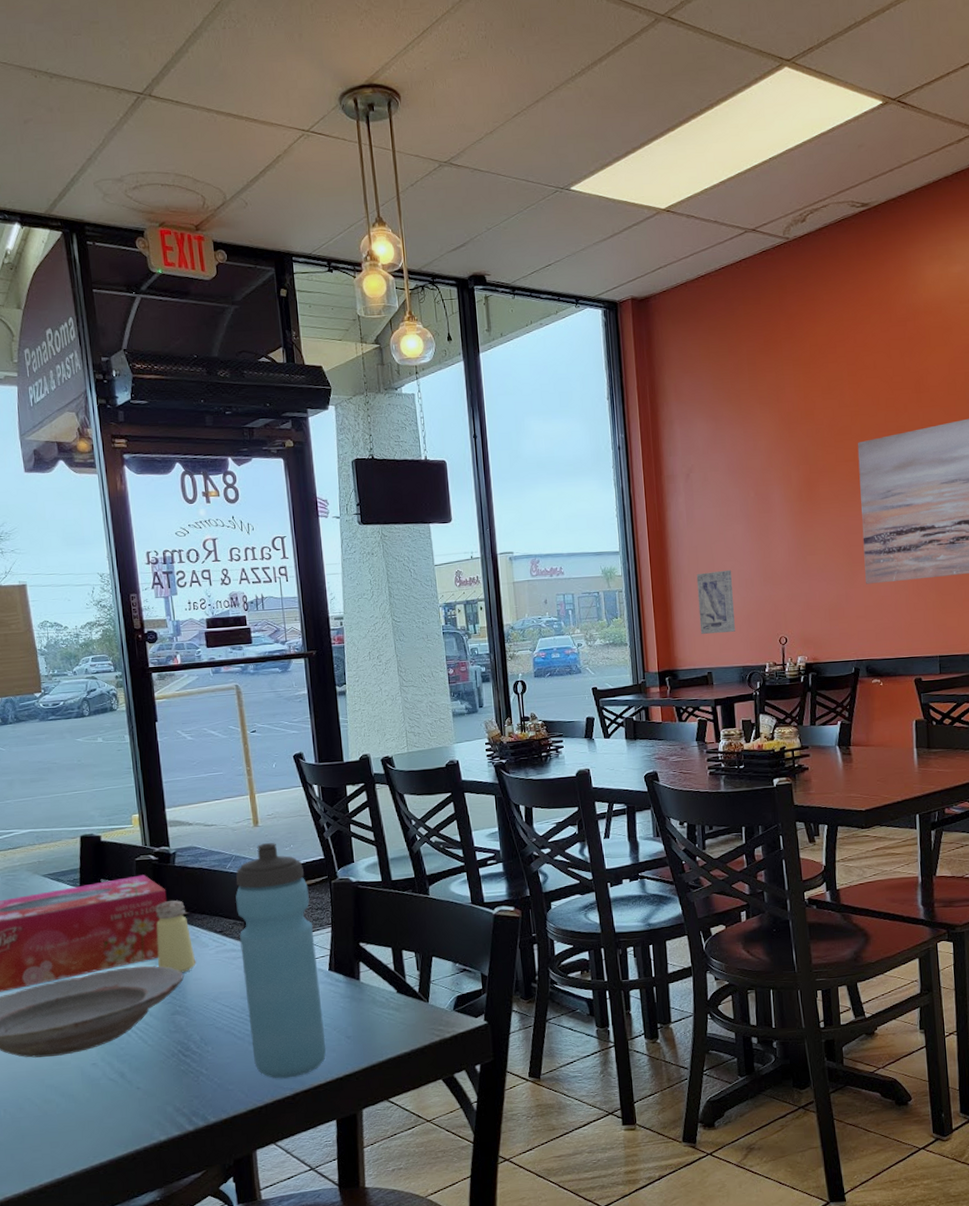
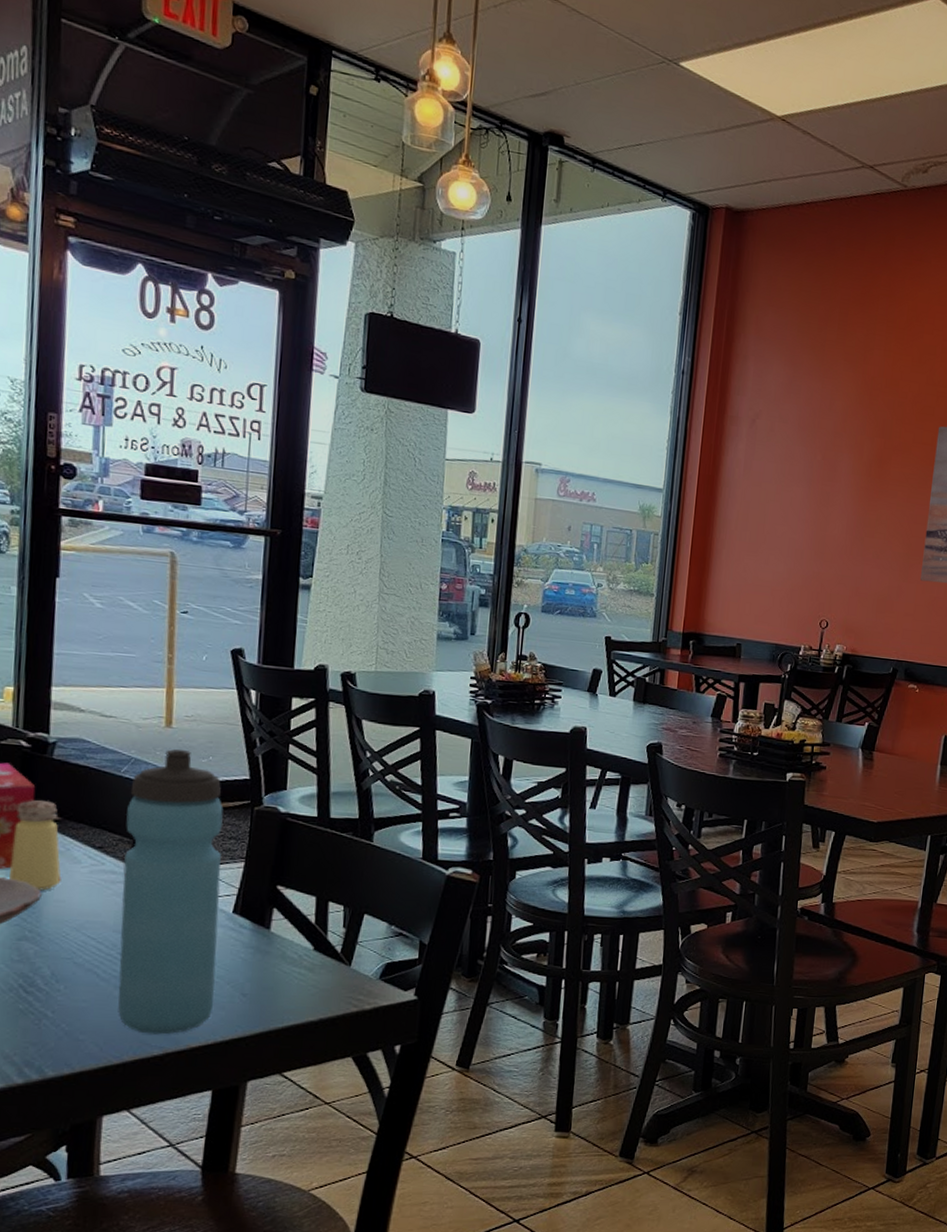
wall art: present [696,569,735,634] -> none [736,532,783,604]

